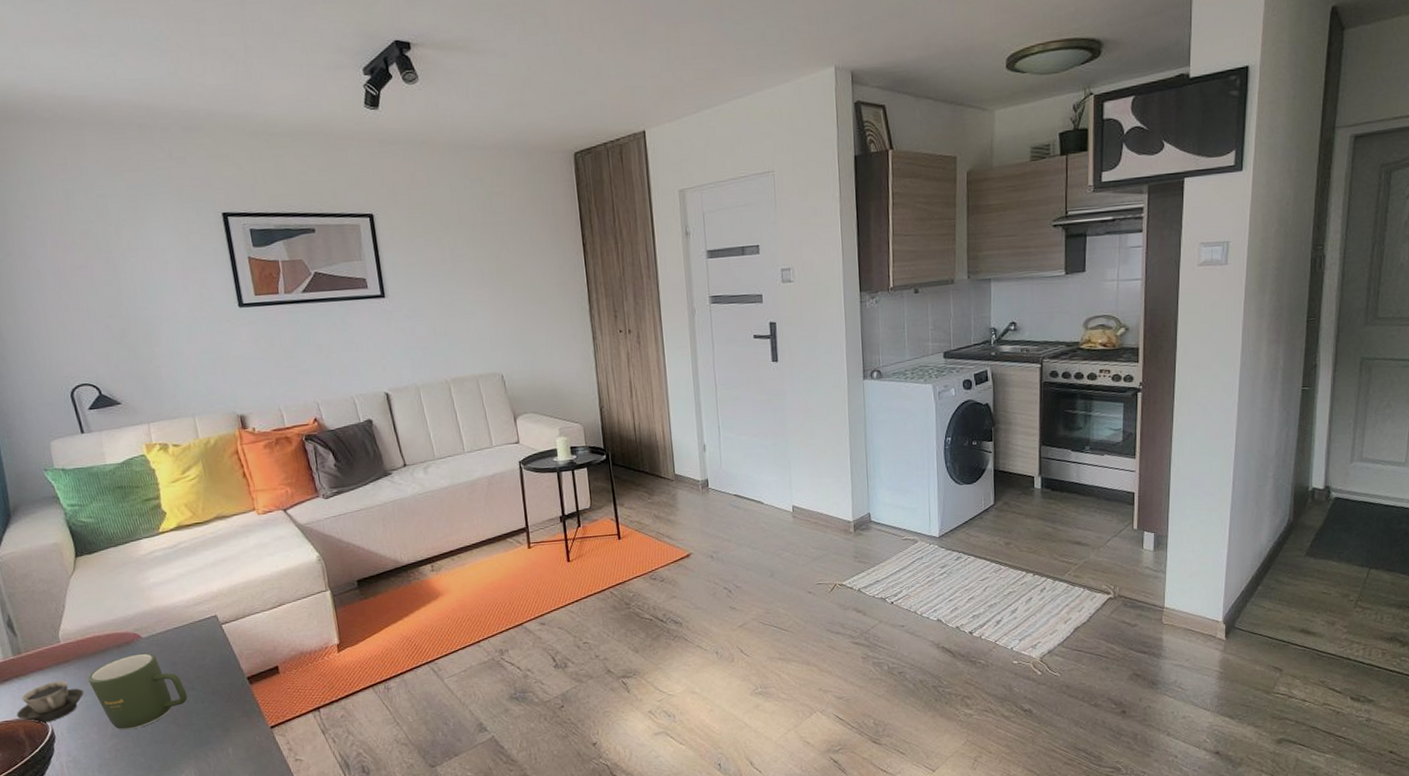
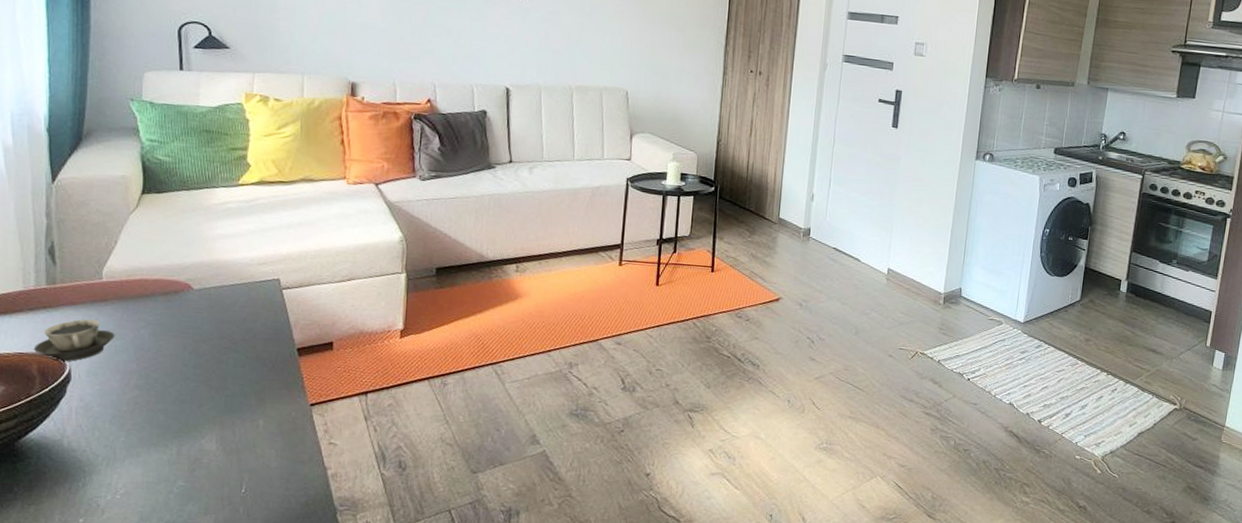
mug: present [87,653,188,731] -> none [122,304,228,384]

